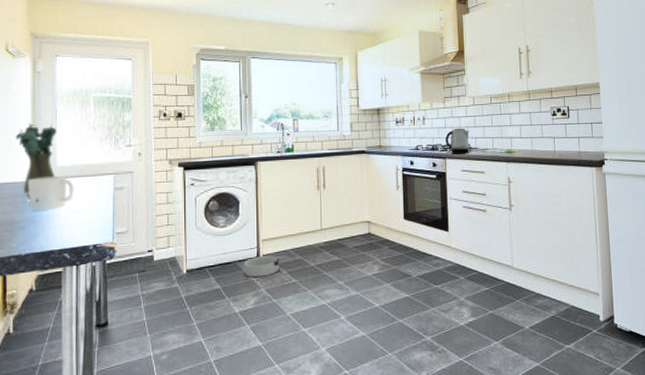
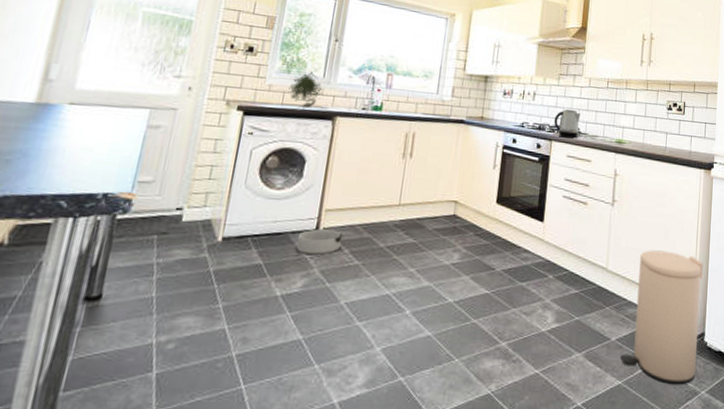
vase: present [15,122,57,200] -> none [20,30,85,127]
mug: present [28,176,74,211] -> none [24,100,93,144]
plant: none [215,126,244,161] -> present [288,71,324,110]
pedal bin: none [535,245,610,363] -> present [619,250,703,384]

